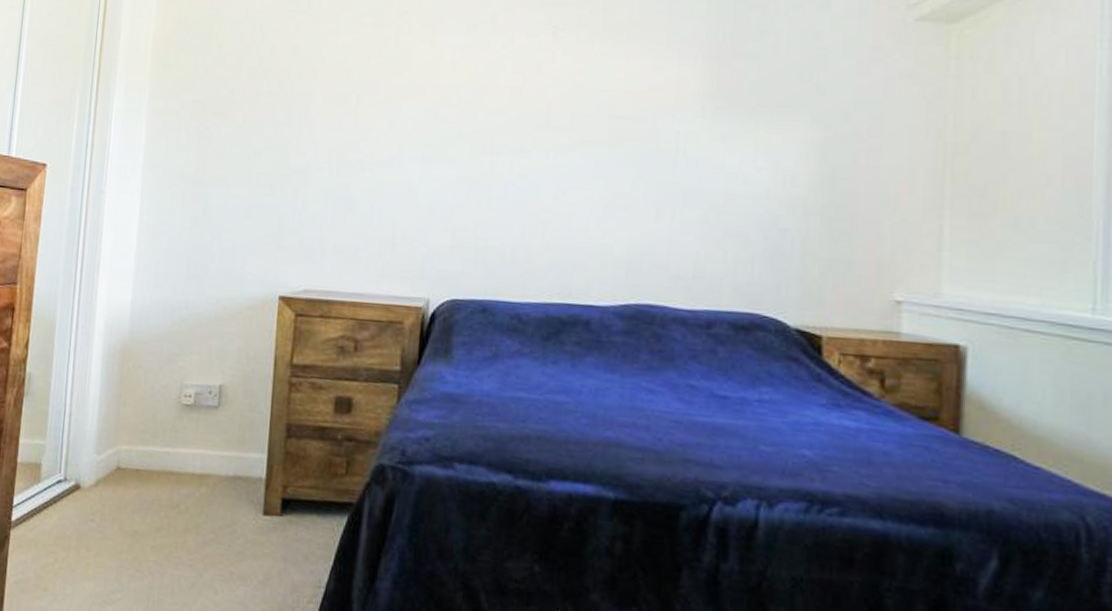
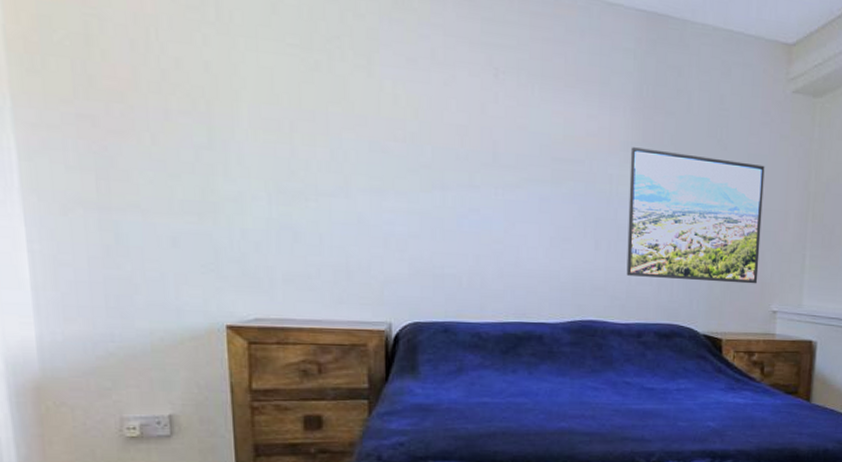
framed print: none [694,99,879,264] -> present [626,147,765,284]

